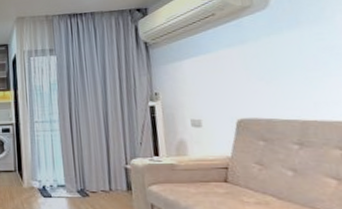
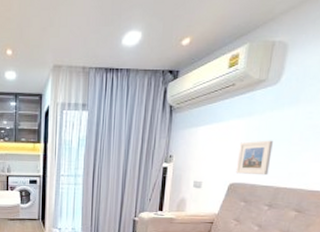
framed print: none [237,67,286,108] -> present [236,140,273,176]

